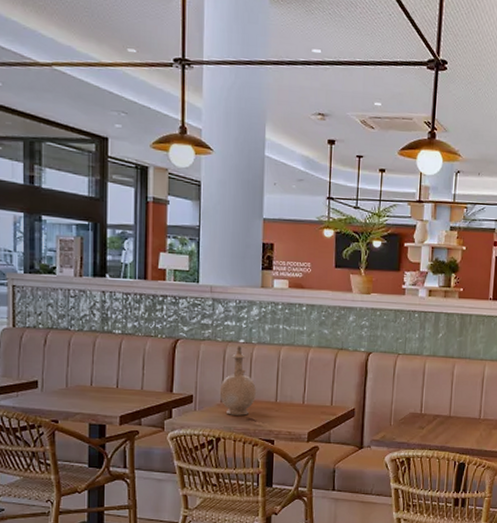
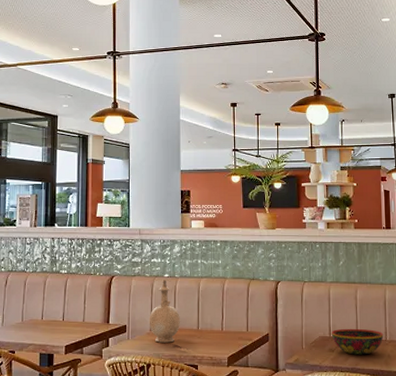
bowl: none [422,405,478,433] -> present [331,328,384,355]

